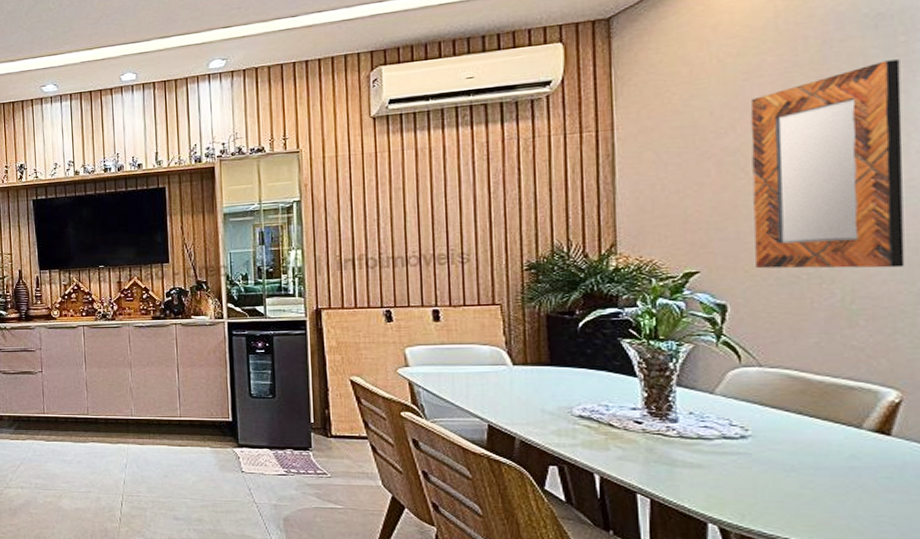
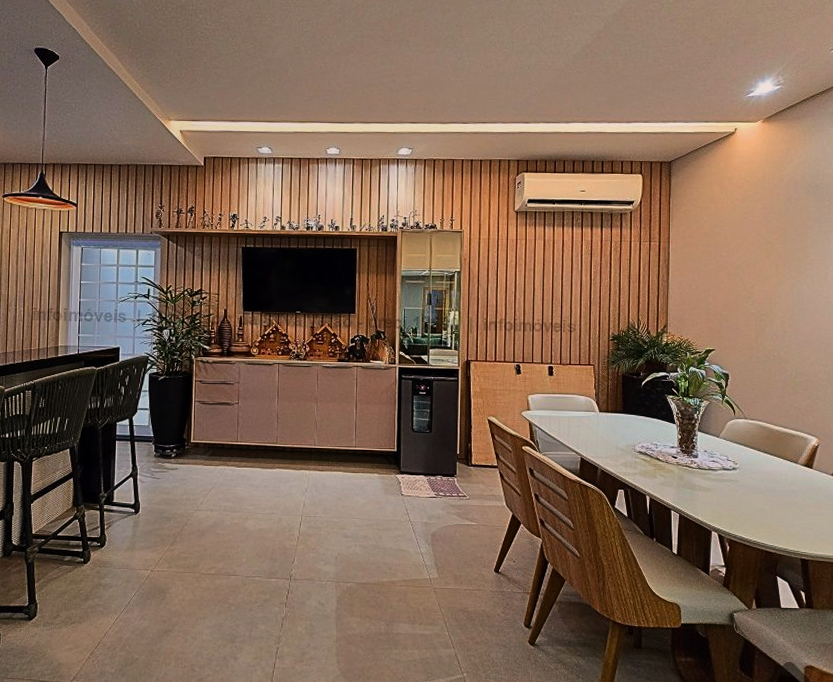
home mirror: present [750,59,905,269] -> none [746,217,825,355]

